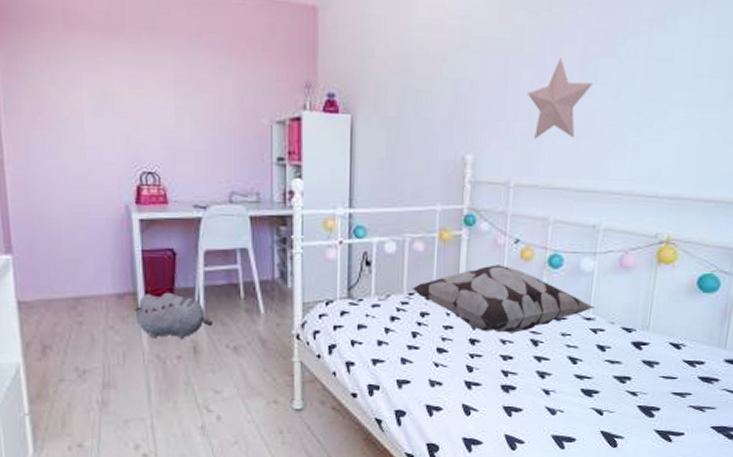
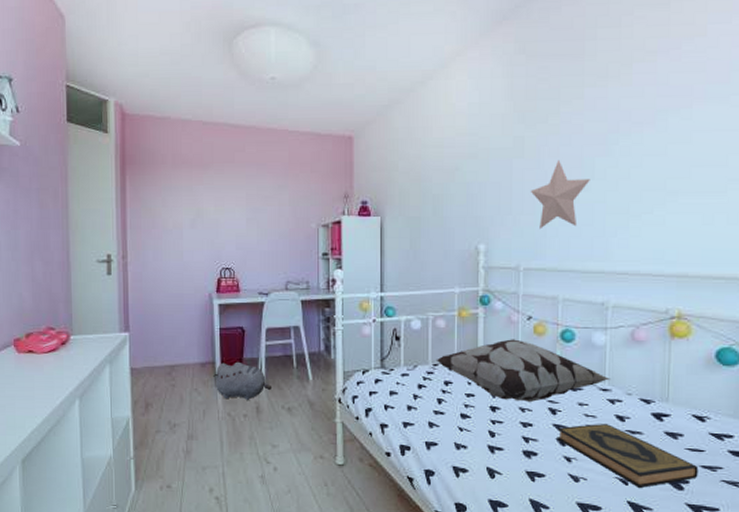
hardback book: none [536,353,670,417] -> present [557,423,699,488]

